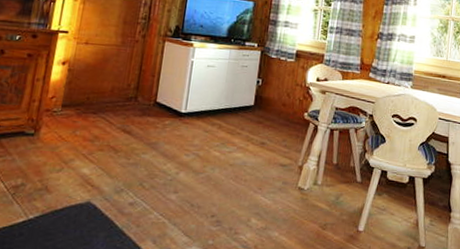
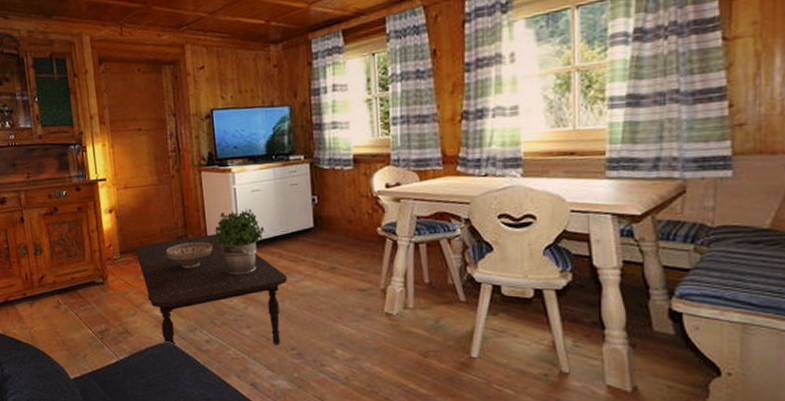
coffee table: none [79,99,222,212] -> present [135,234,287,345]
decorative bowl: none [111,103,159,130] -> present [166,241,213,269]
potted plant: none [163,80,211,141] -> present [214,209,265,275]

